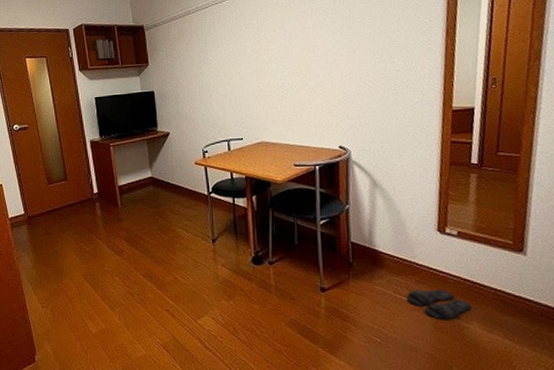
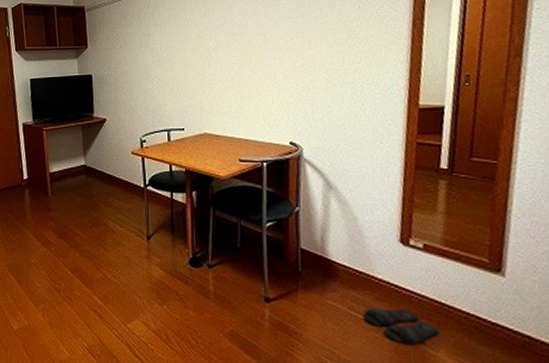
books: present [93,38,115,62] -> none [31,19,53,42]

